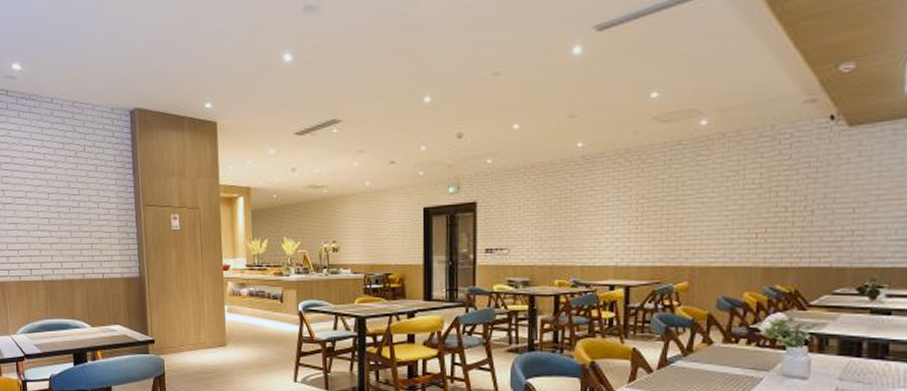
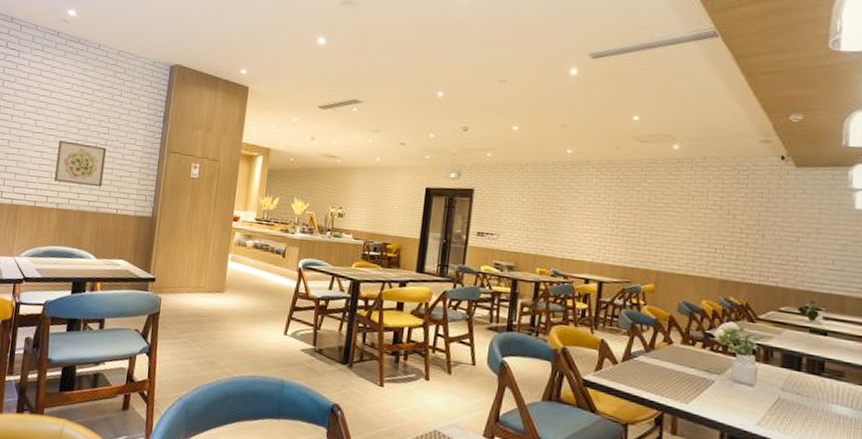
wall art: none [30,208,83,253] -> present [54,140,106,188]

